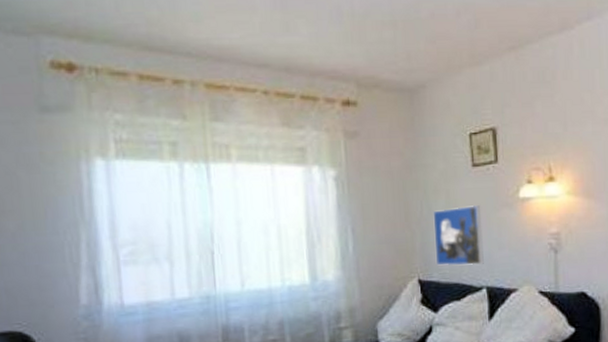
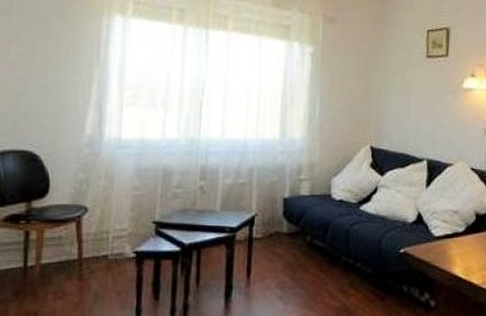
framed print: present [433,204,484,266] -> none [387,89,430,140]

